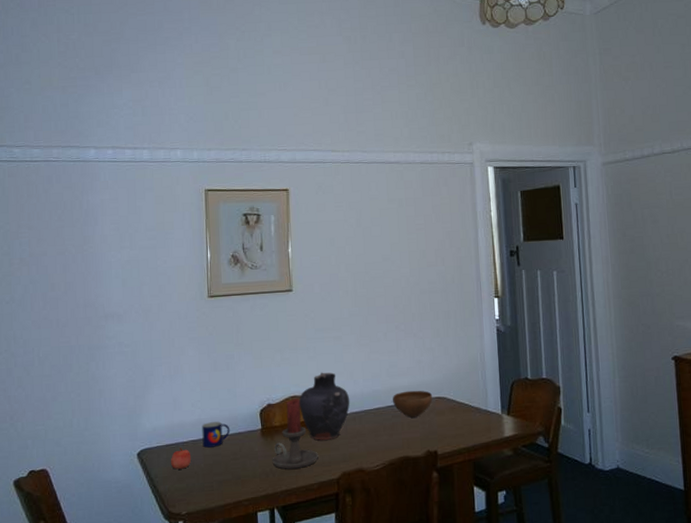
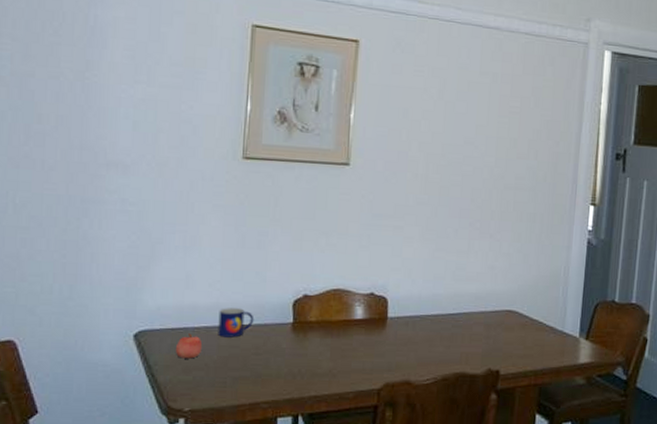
candle holder: present [272,399,318,470] -> none [302,292,359,373]
vase: present [299,372,350,441] -> none [342,265,405,344]
bowl: present [392,390,433,418] -> none [454,299,503,330]

